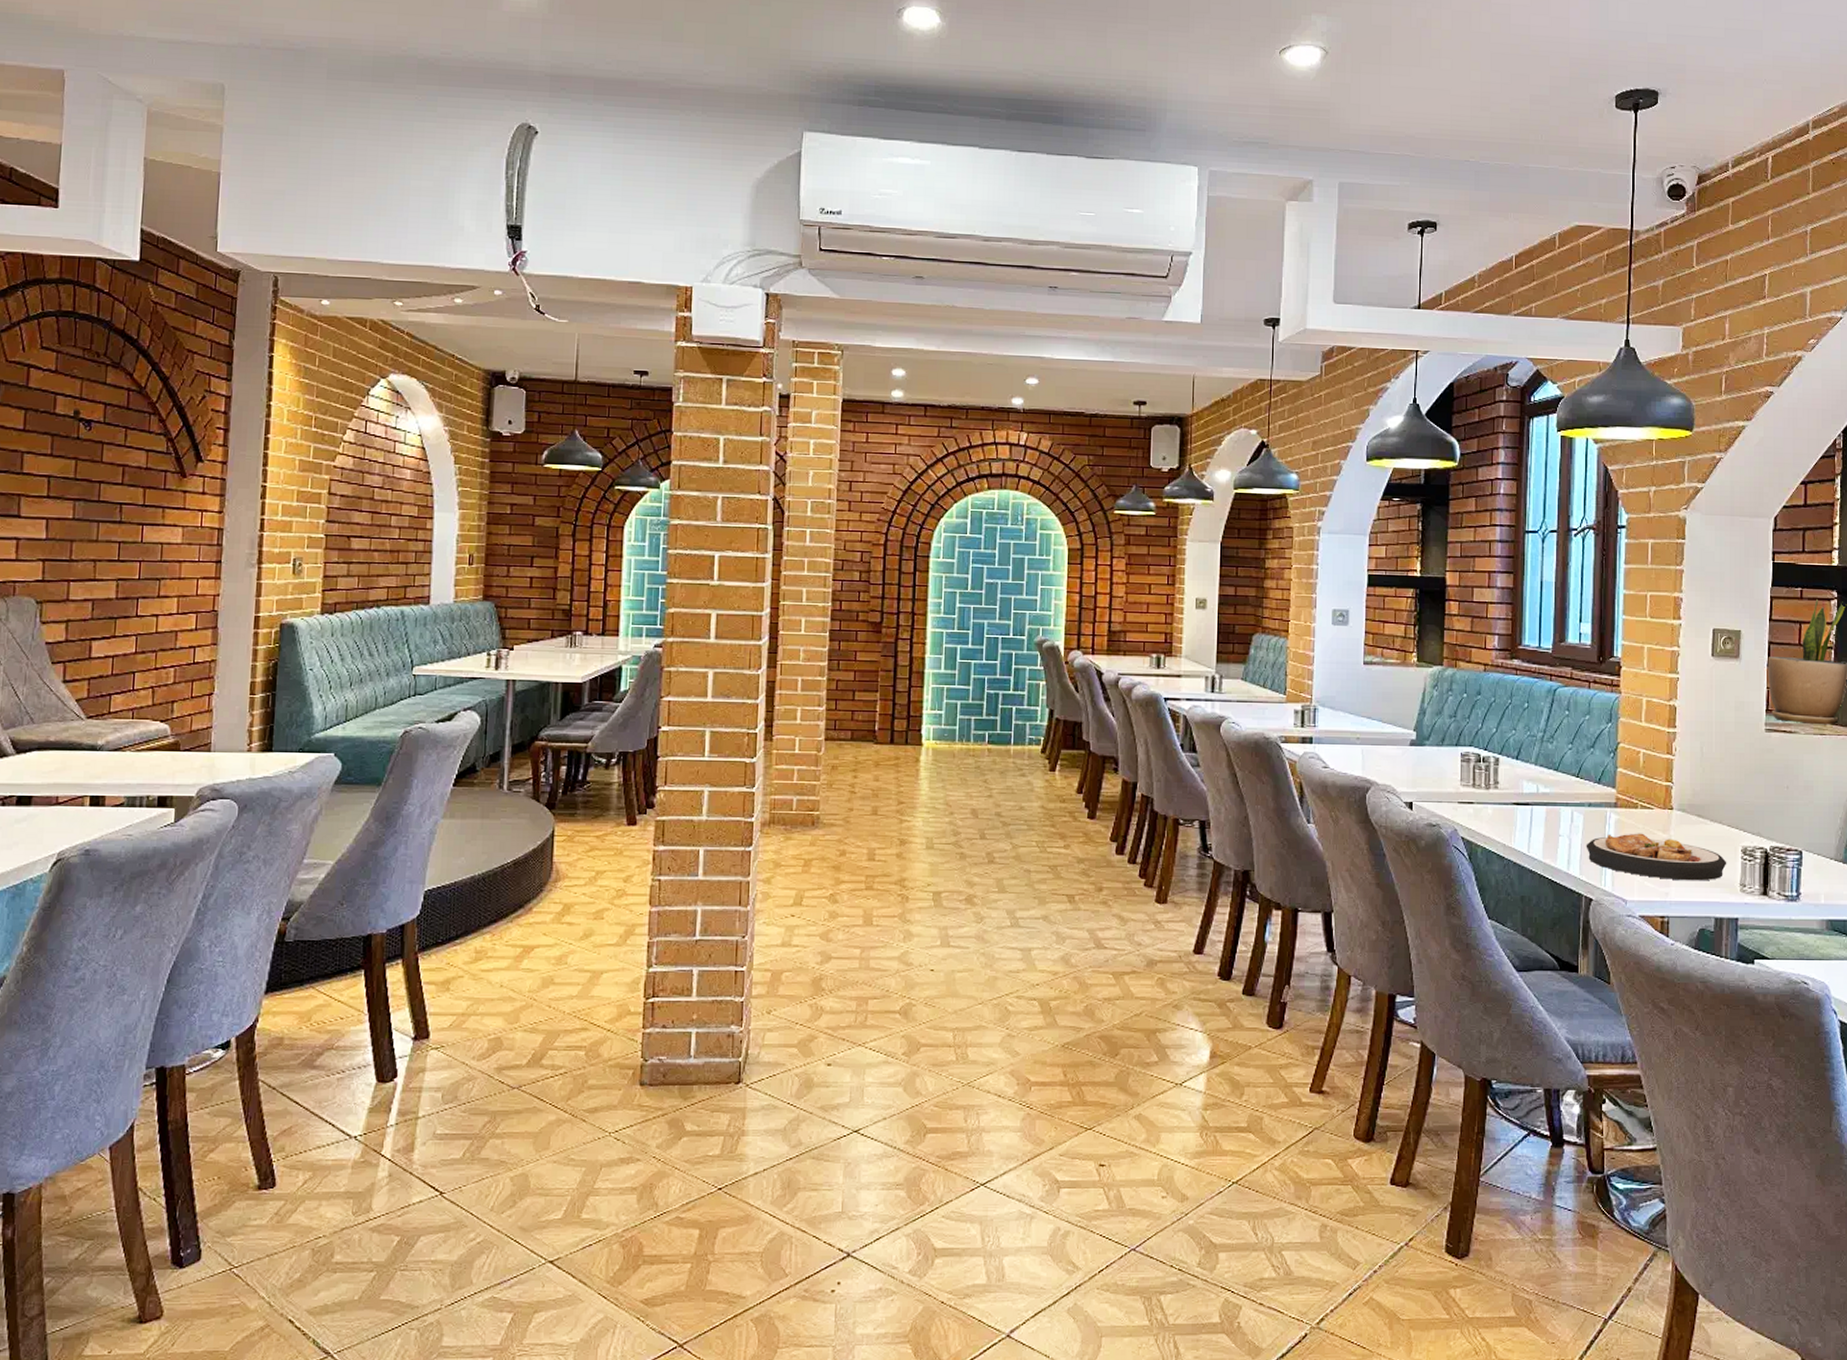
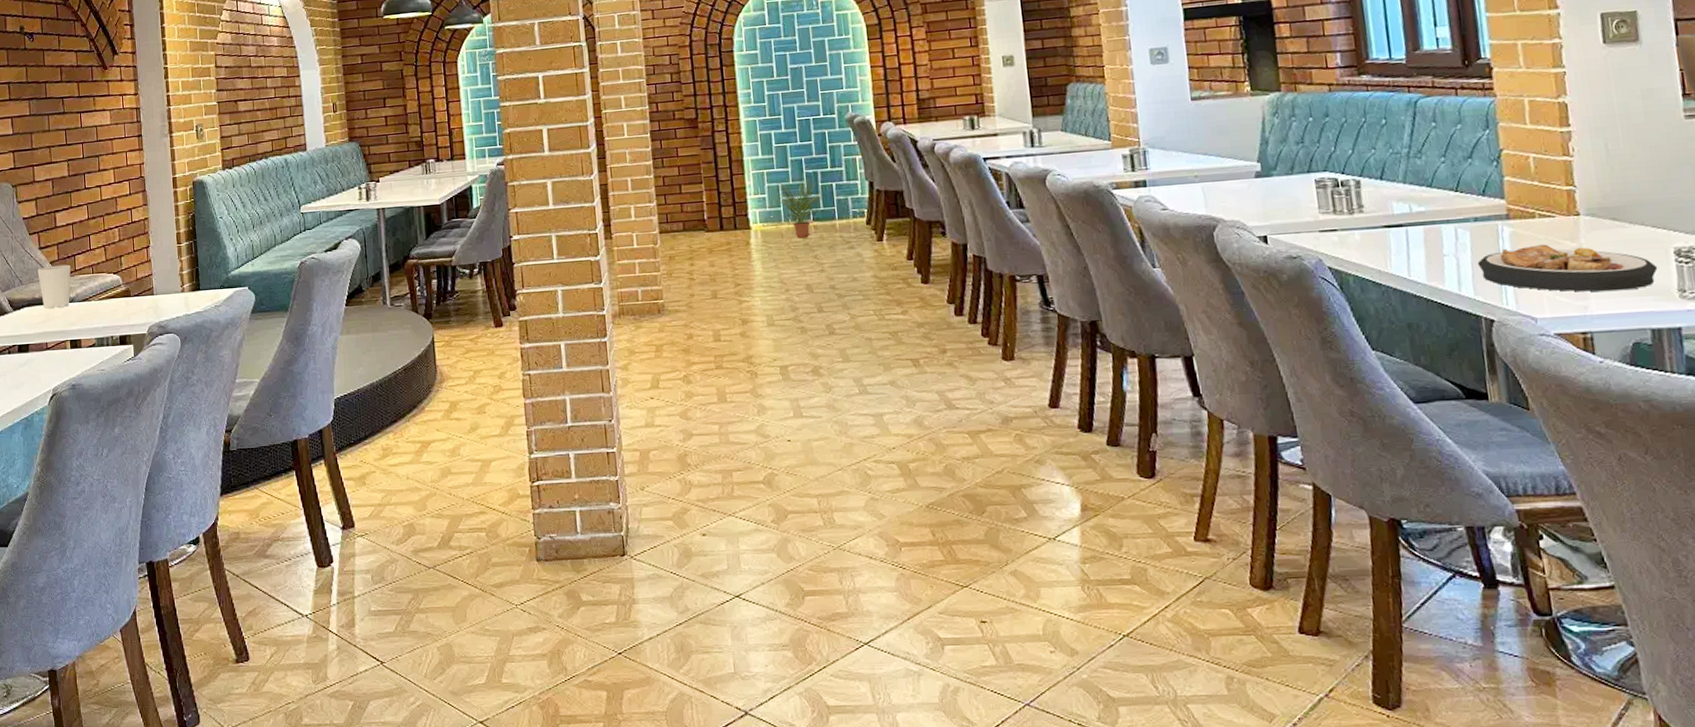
cup: none [56,704,105,757] -> present [37,264,71,309]
potted plant: none [952,699,1004,761] -> present [775,178,826,239]

